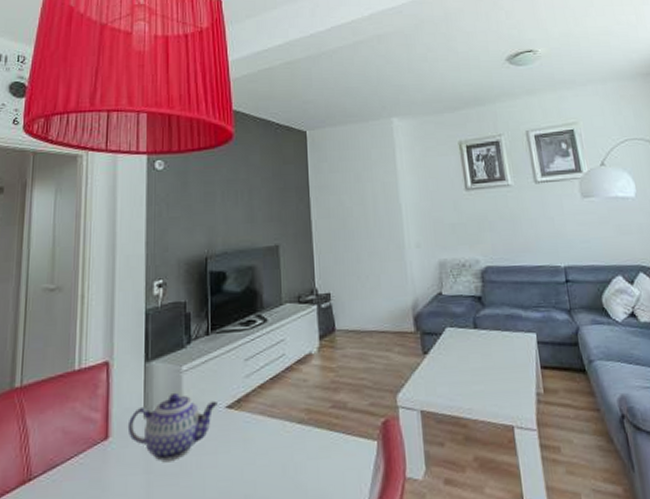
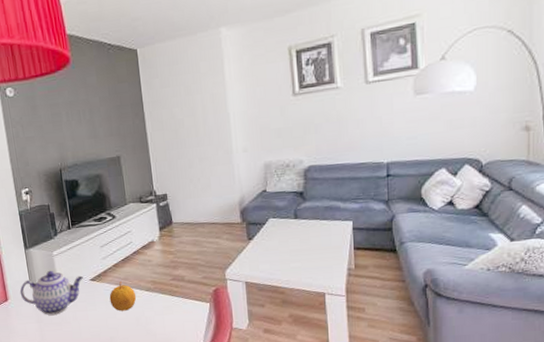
fruit: none [249,410,285,454] -> present [109,282,137,311]

